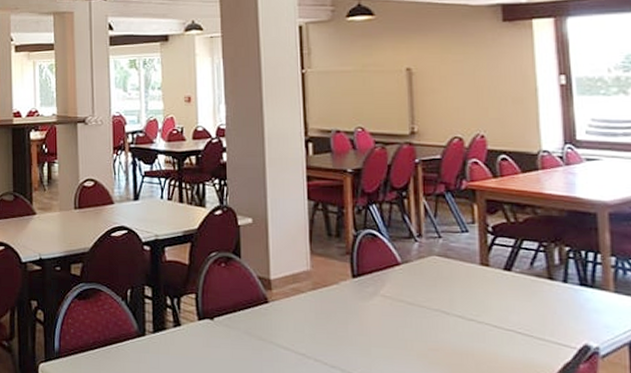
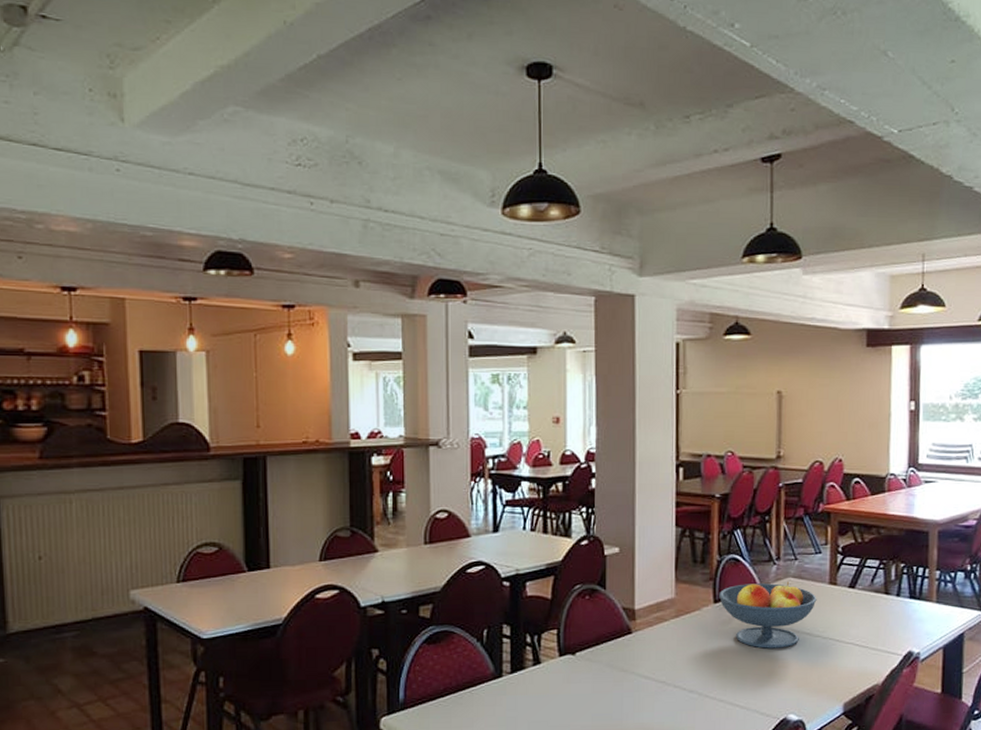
fruit bowl: none [357,260,467,330] -> present [719,582,817,649]

